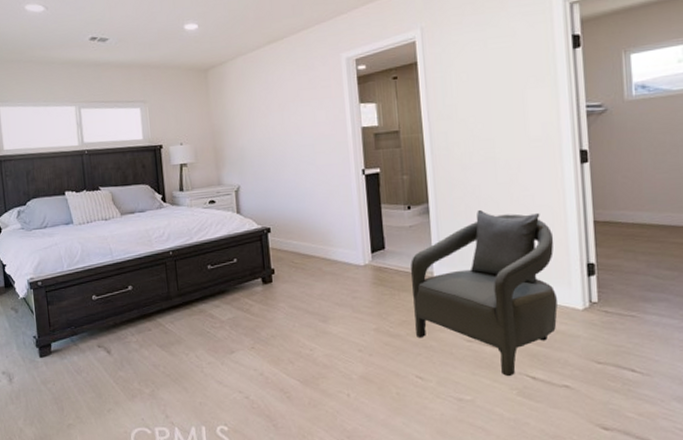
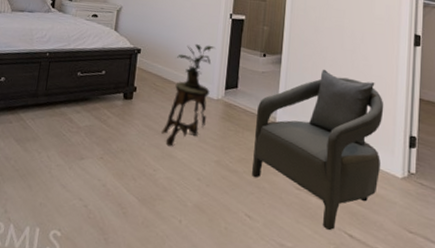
plant: none [311,208,357,323] -> present [161,43,216,146]

